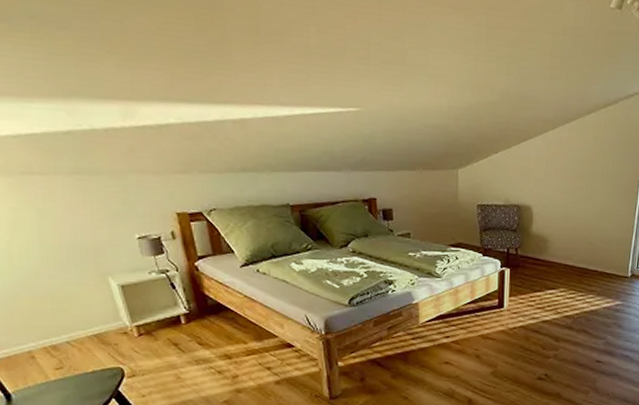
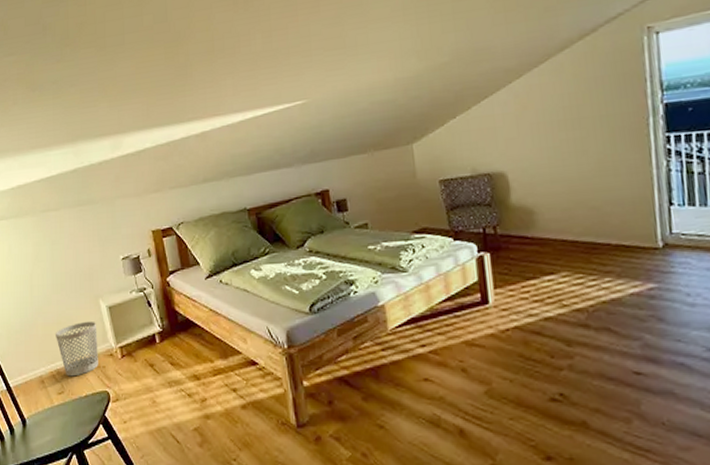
wastebasket: none [49,298,109,353] -> present [56,321,98,377]

